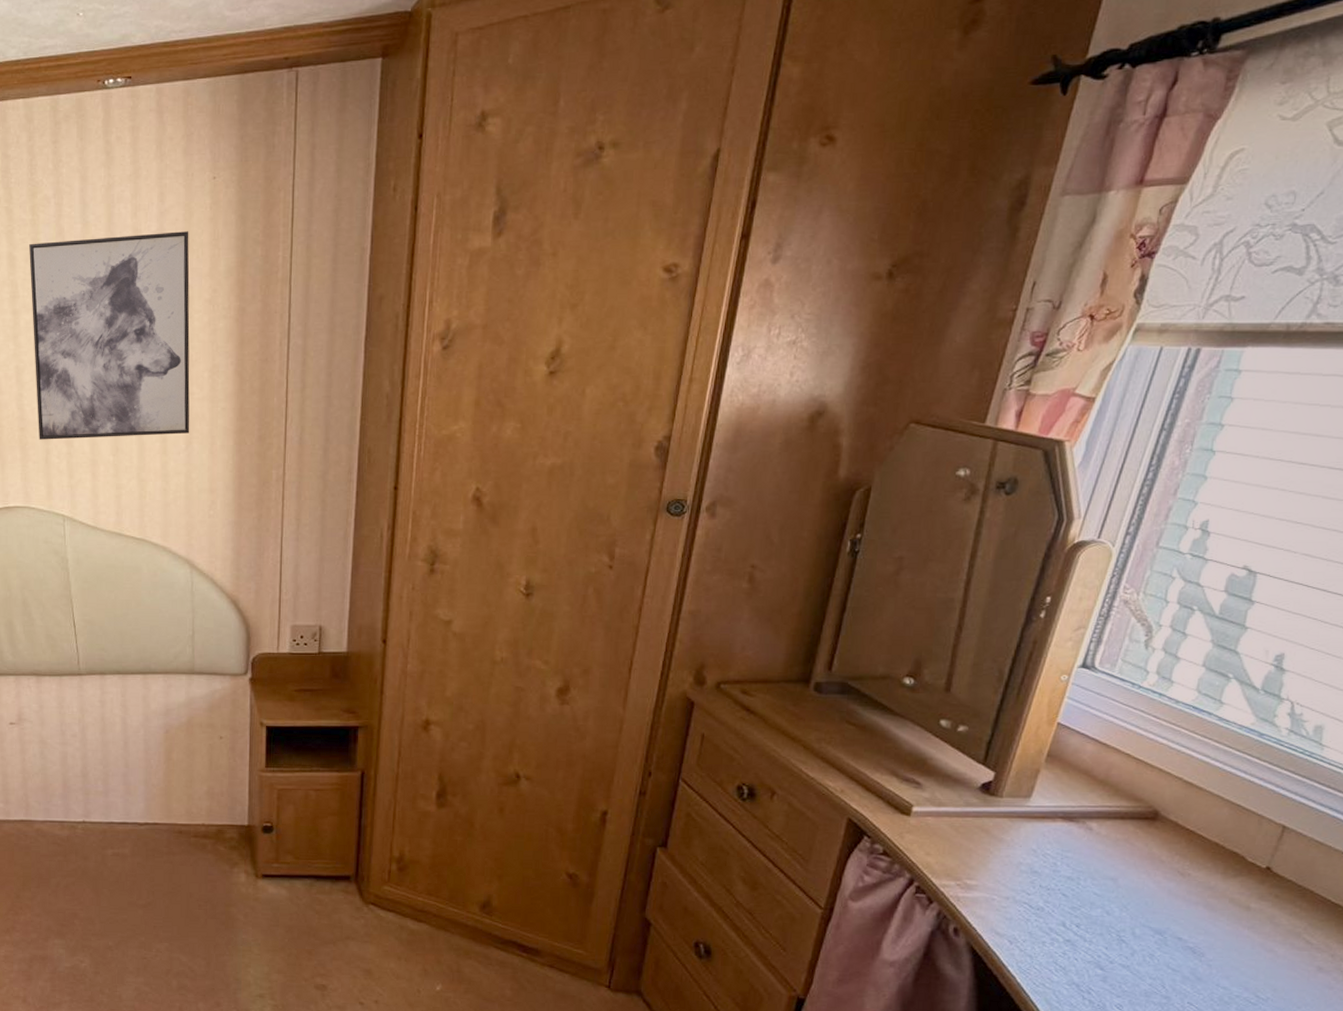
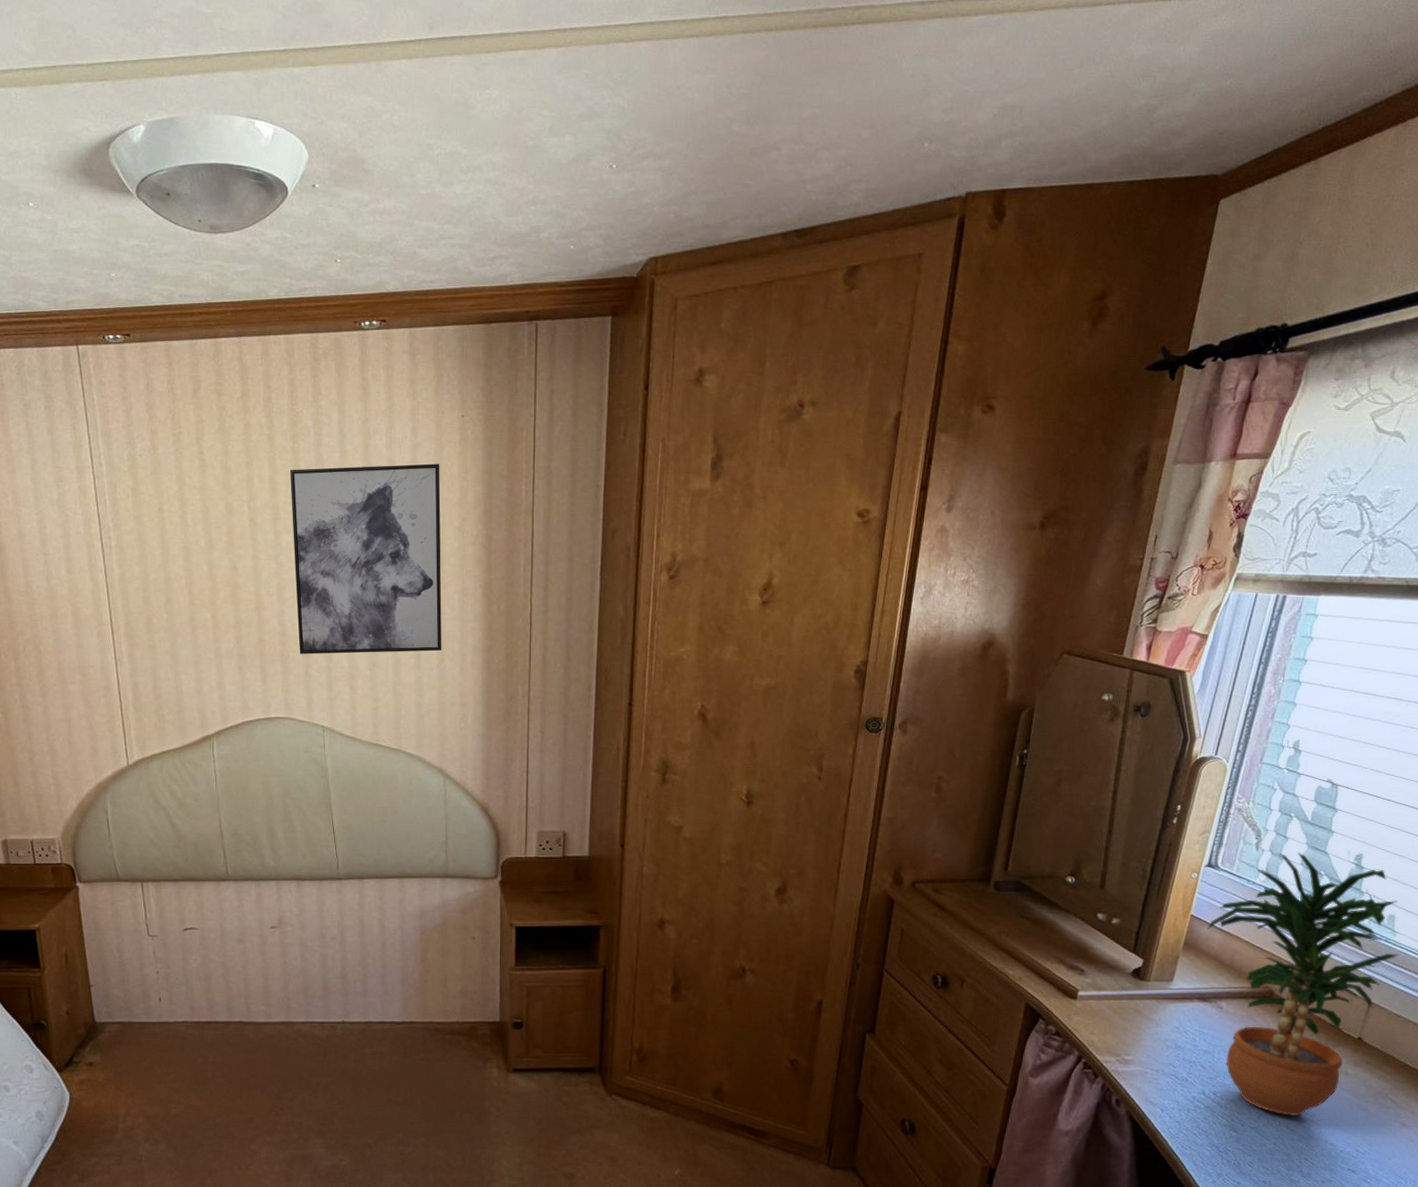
potted plant: none [1078,651,1329,955] -> present [1207,852,1399,1117]

